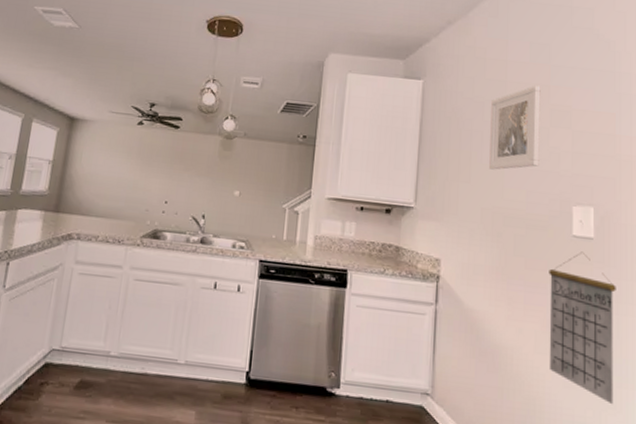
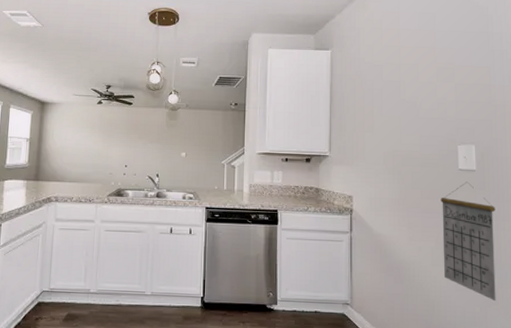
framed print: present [489,85,541,170] -> none [387,48,429,121]

